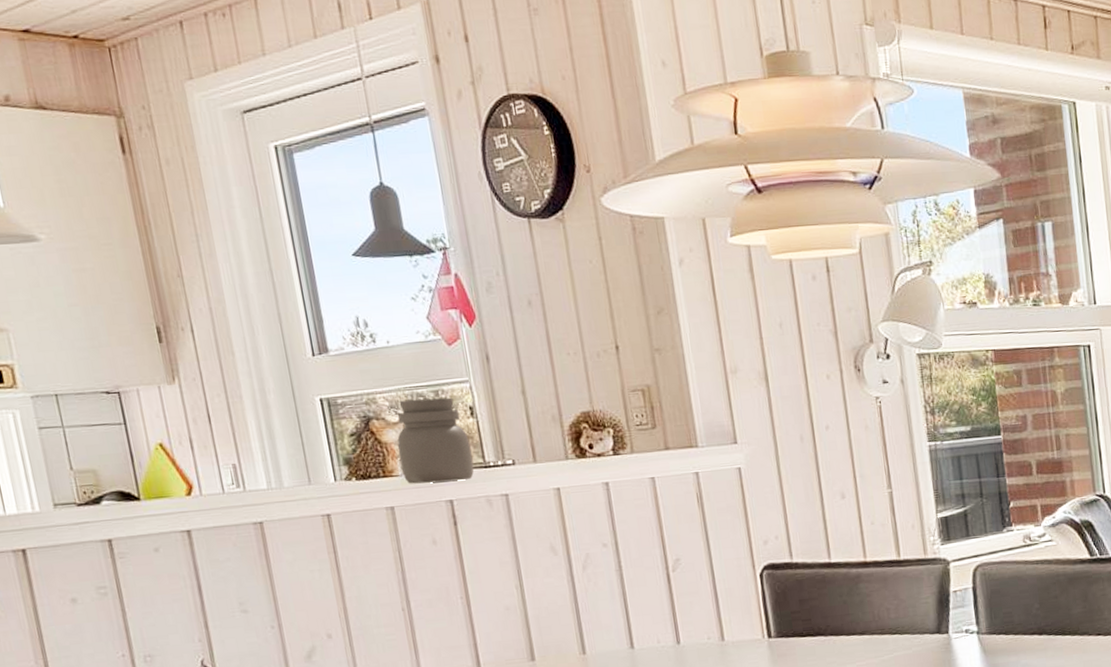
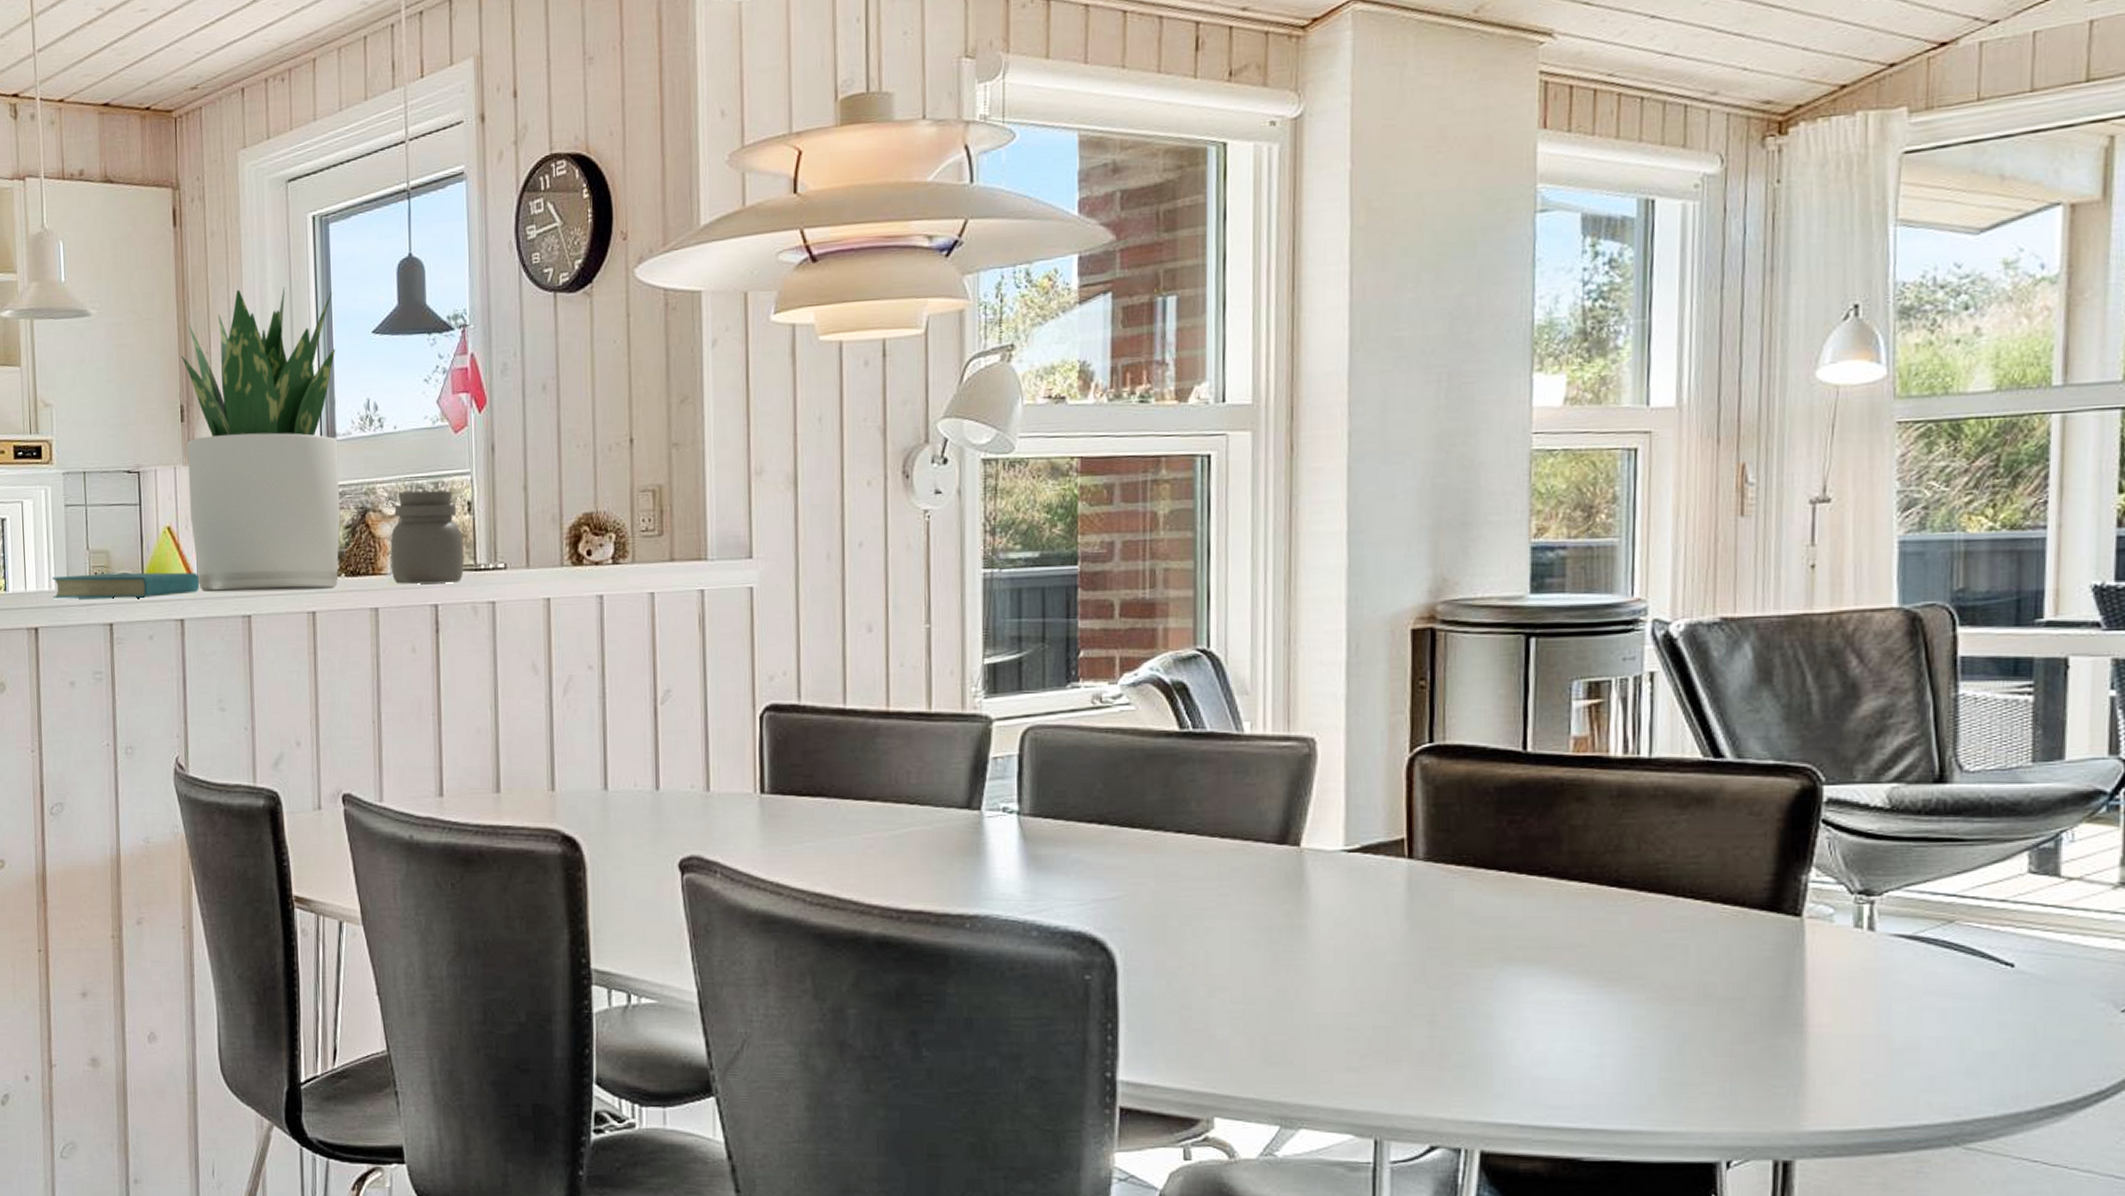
book: none [33,485,204,520] -> present [51,572,200,599]
planter: none [149,213,349,504] -> present [181,287,341,593]

